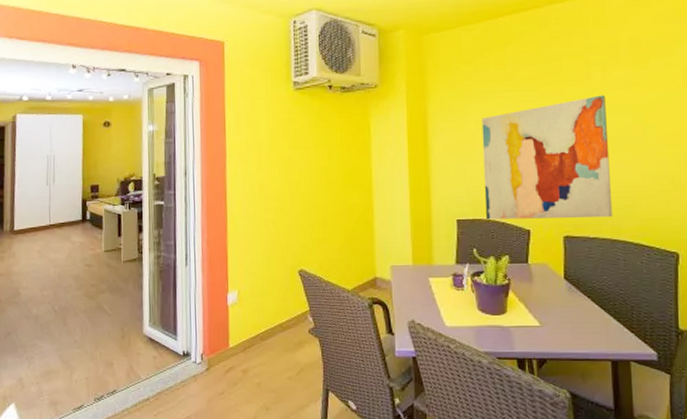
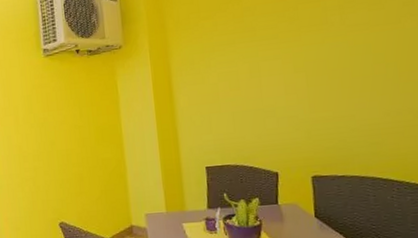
wall art: present [481,95,613,220] -> none [223,37,360,165]

